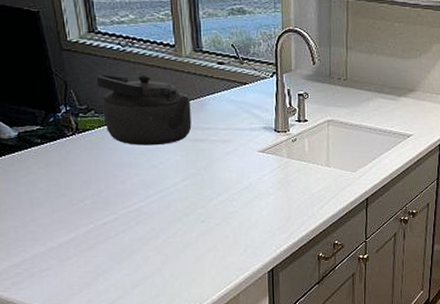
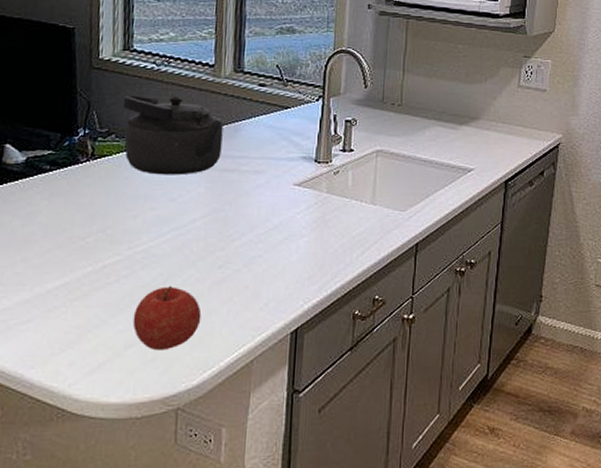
fruit: none [135,237,193,289] -> present [133,285,202,351]

